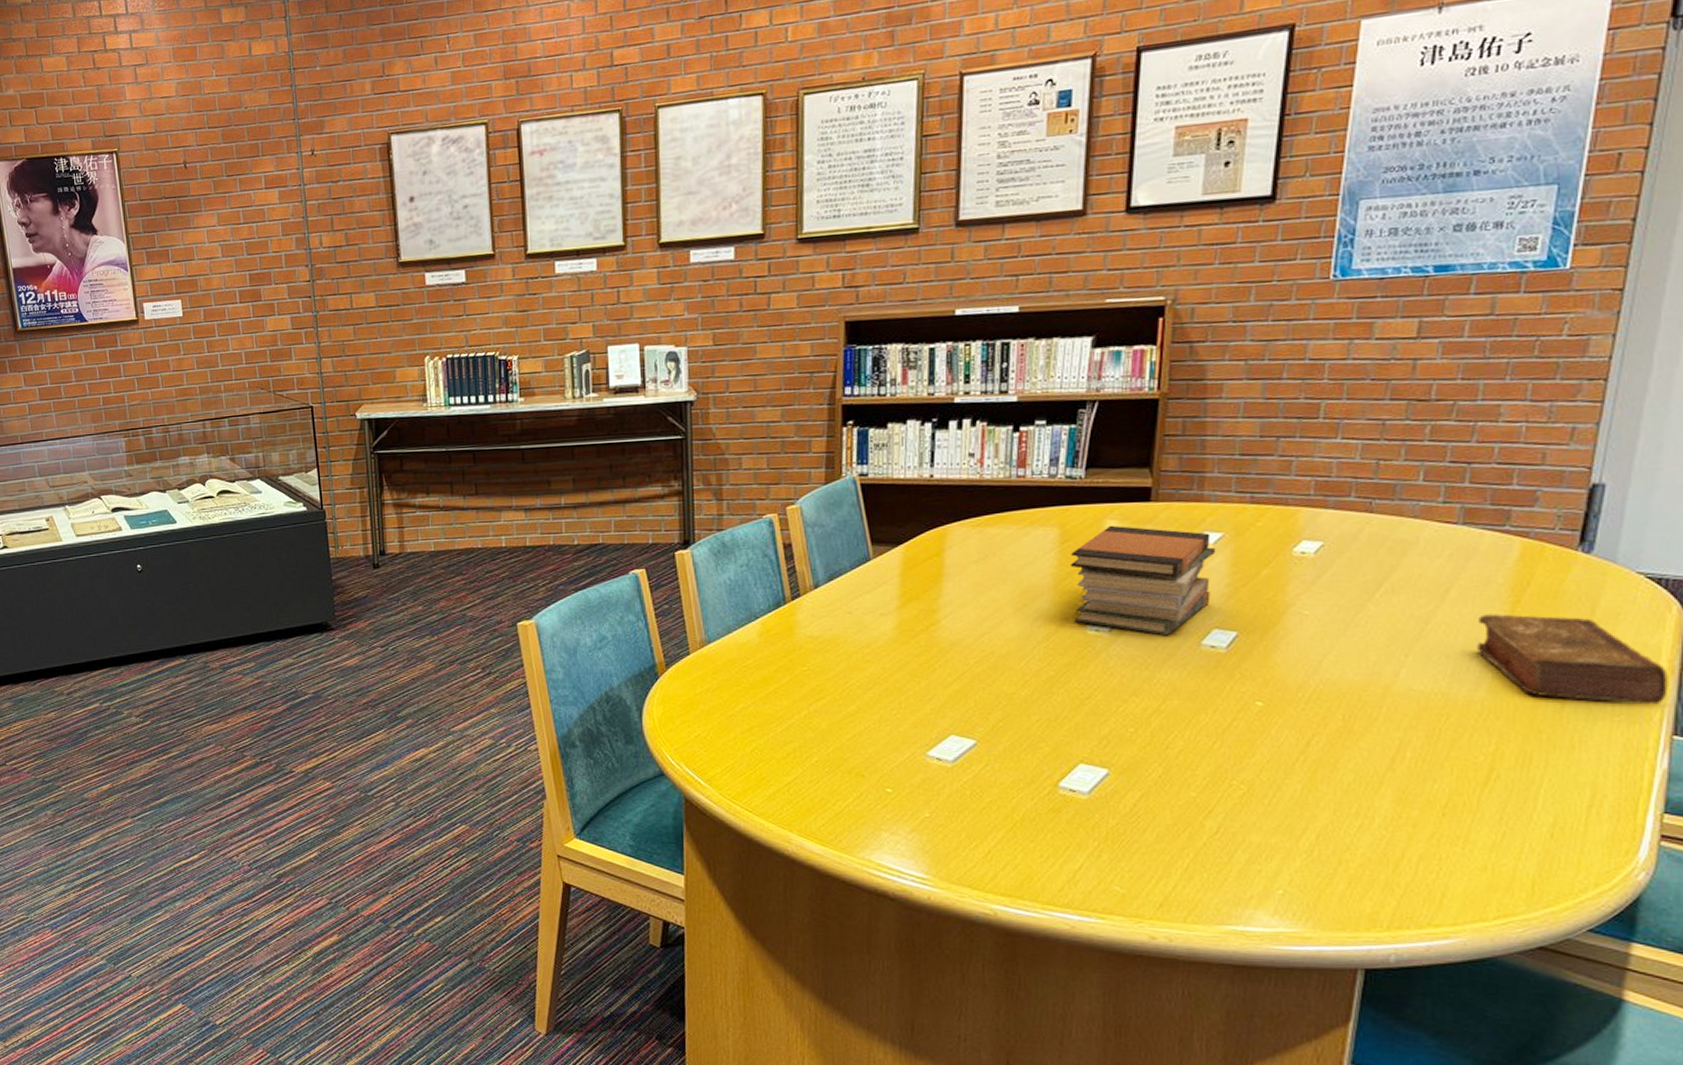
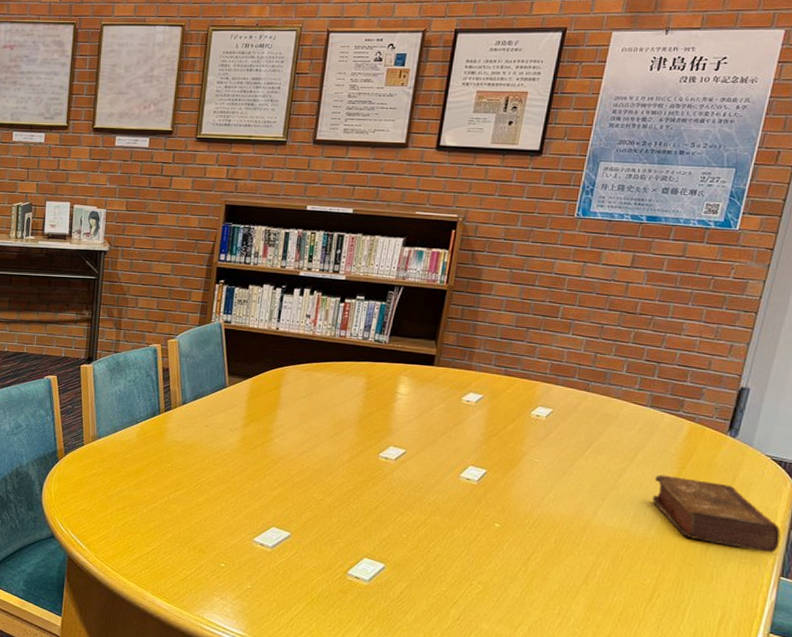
book stack: present [1070,525,1216,636] -> none [371,380,477,468]

